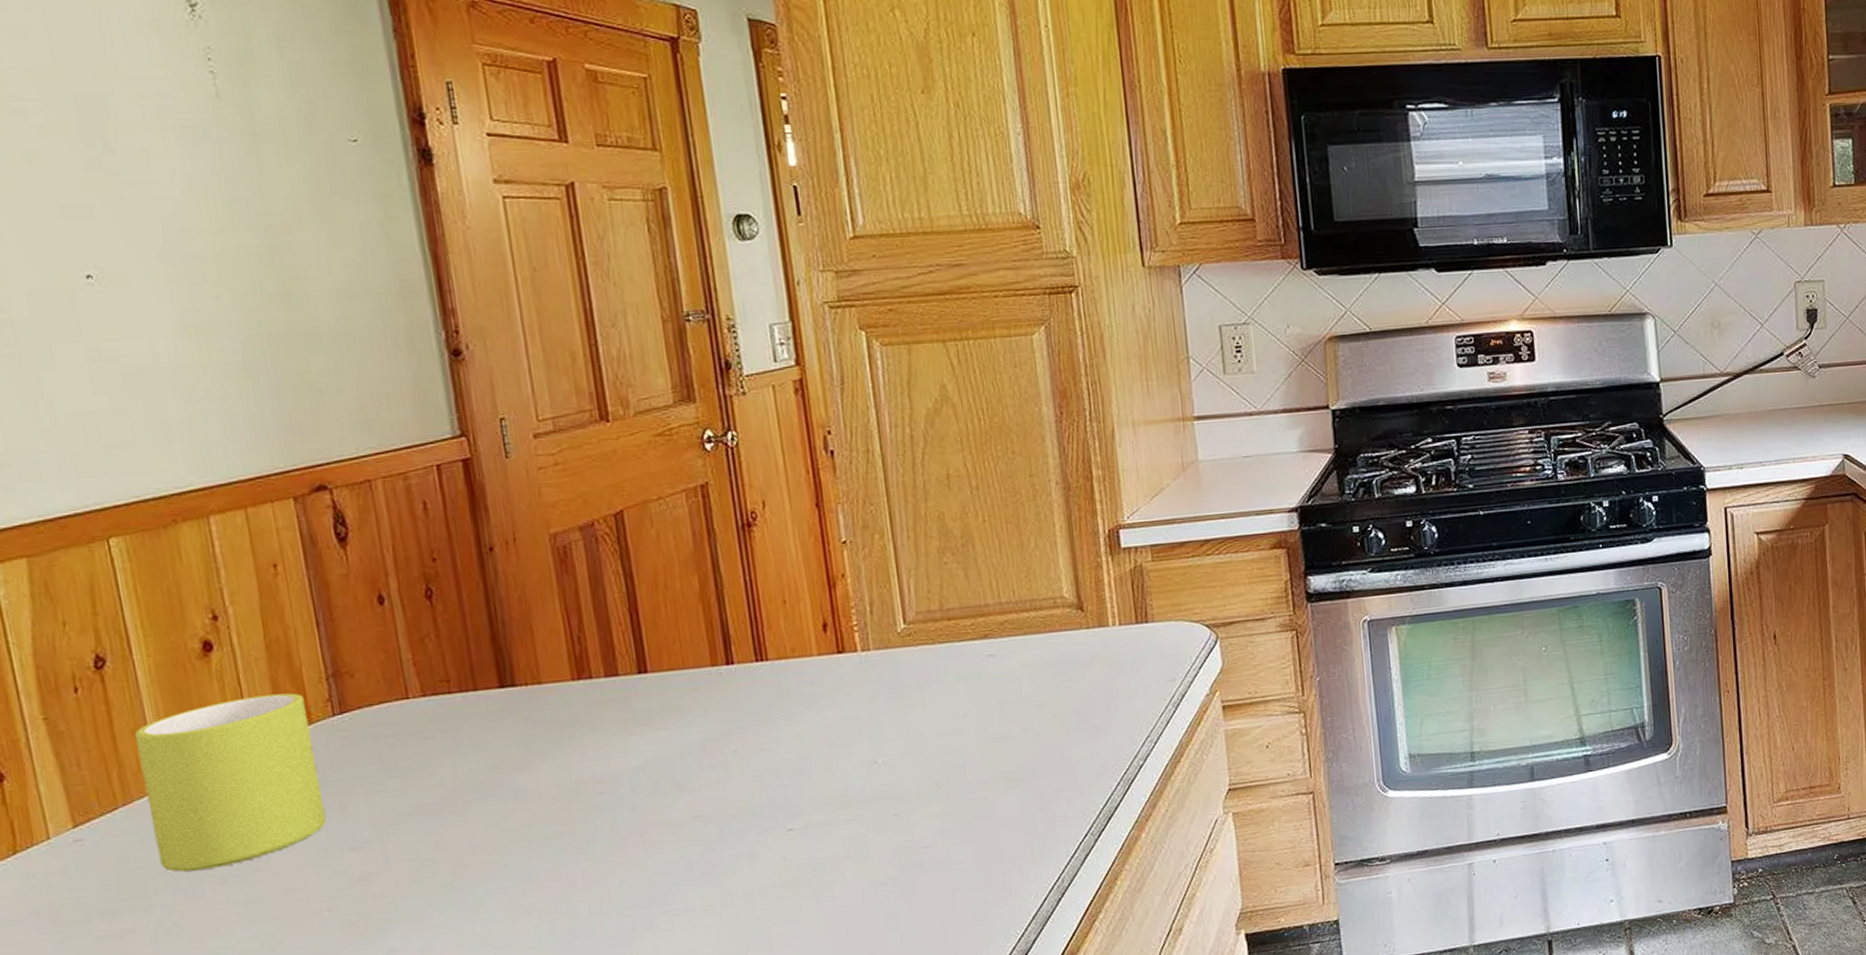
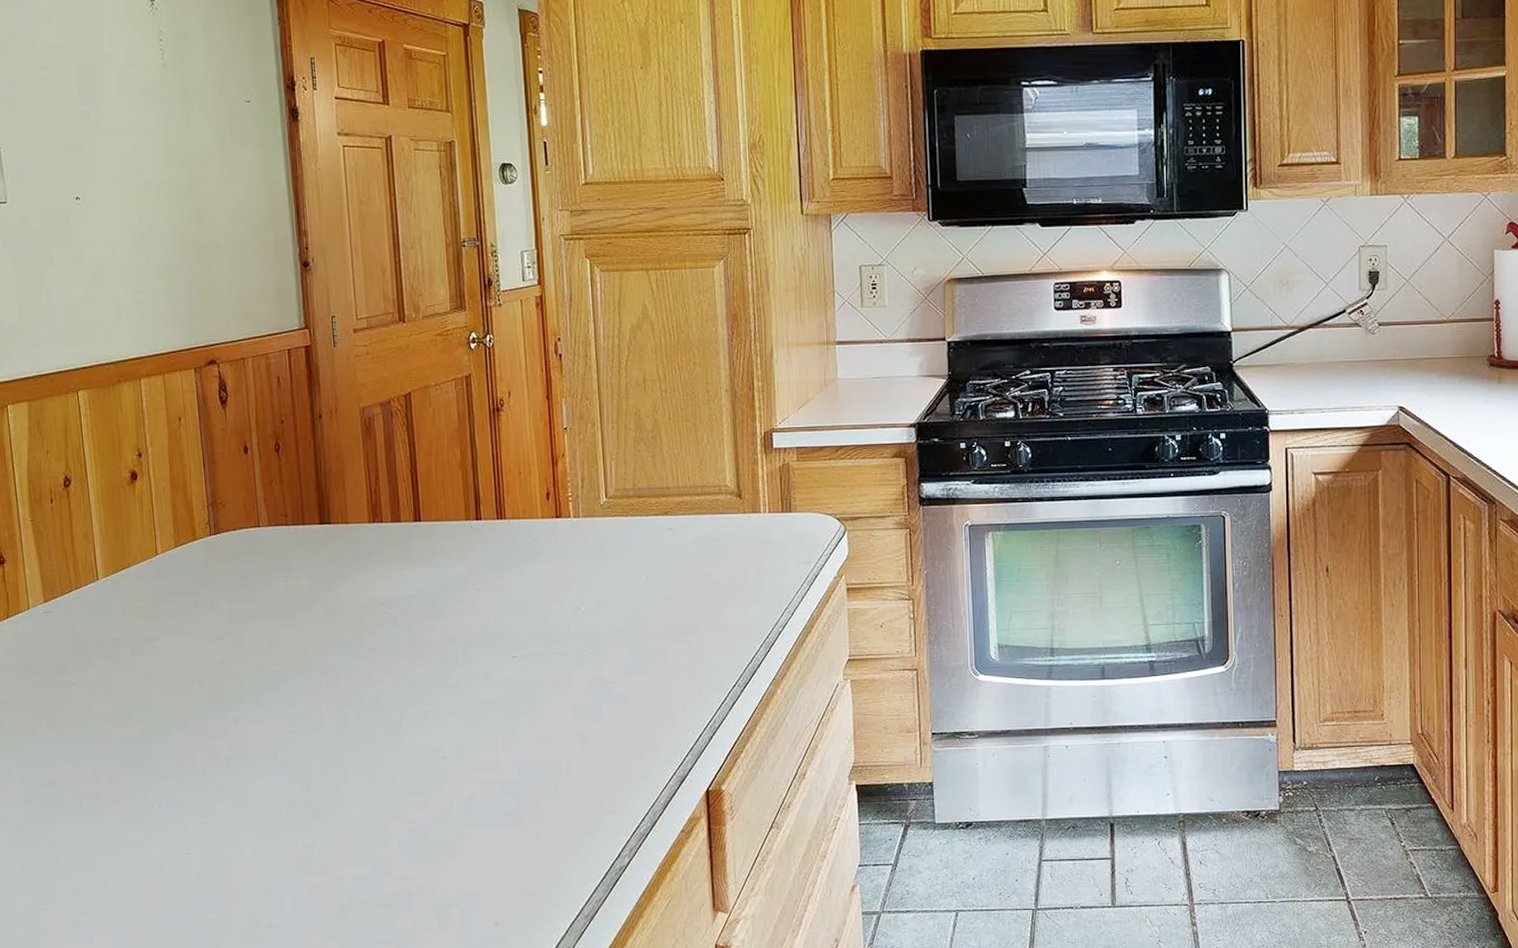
mug: present [135,693,327,872] -> none [86,515,202,643]

